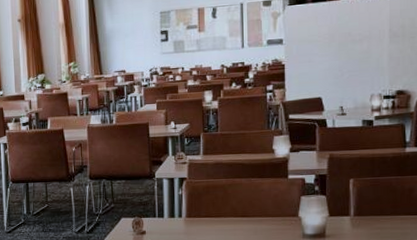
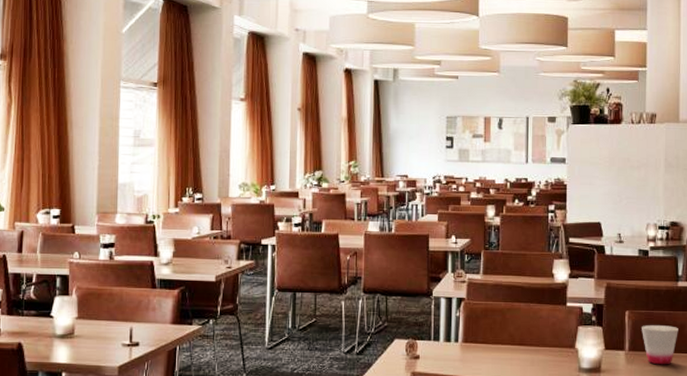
cup: none [366,189,407,228] -> present [641,324,678,365]

